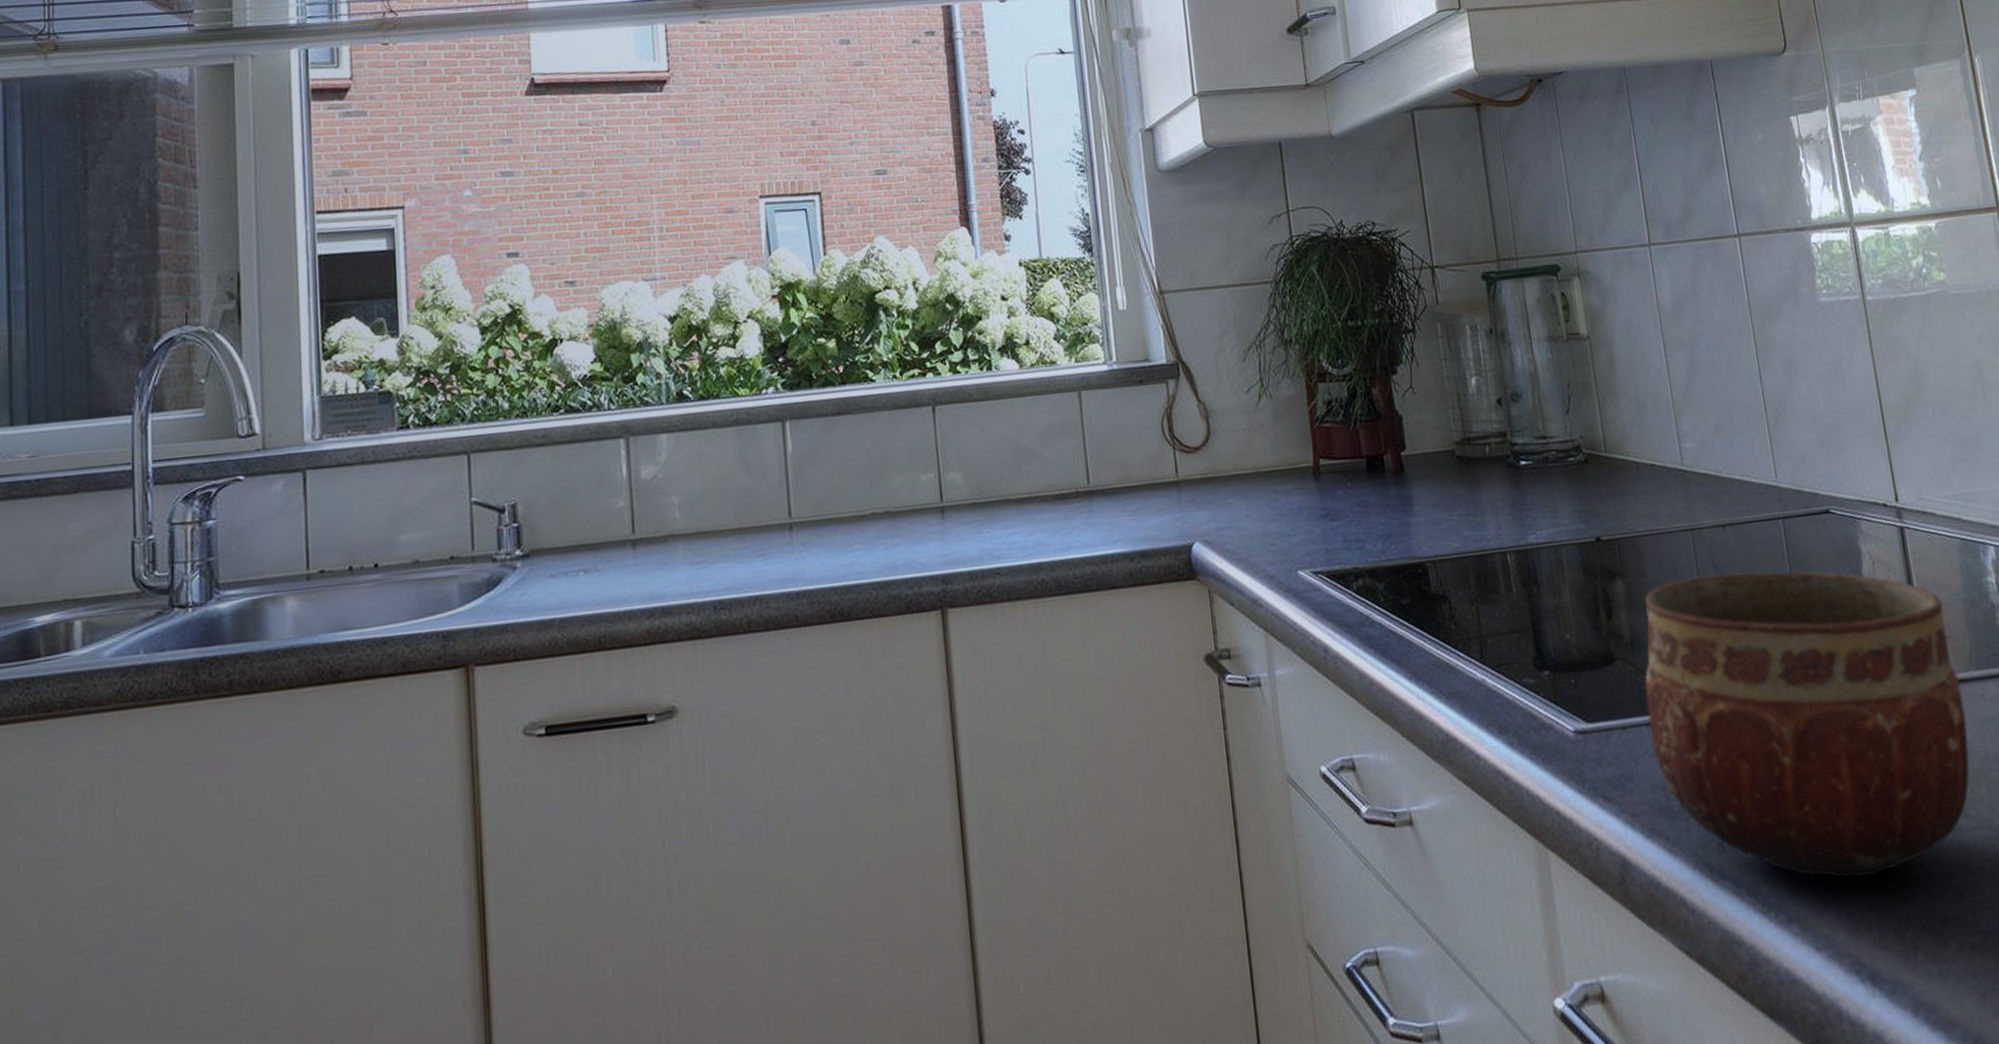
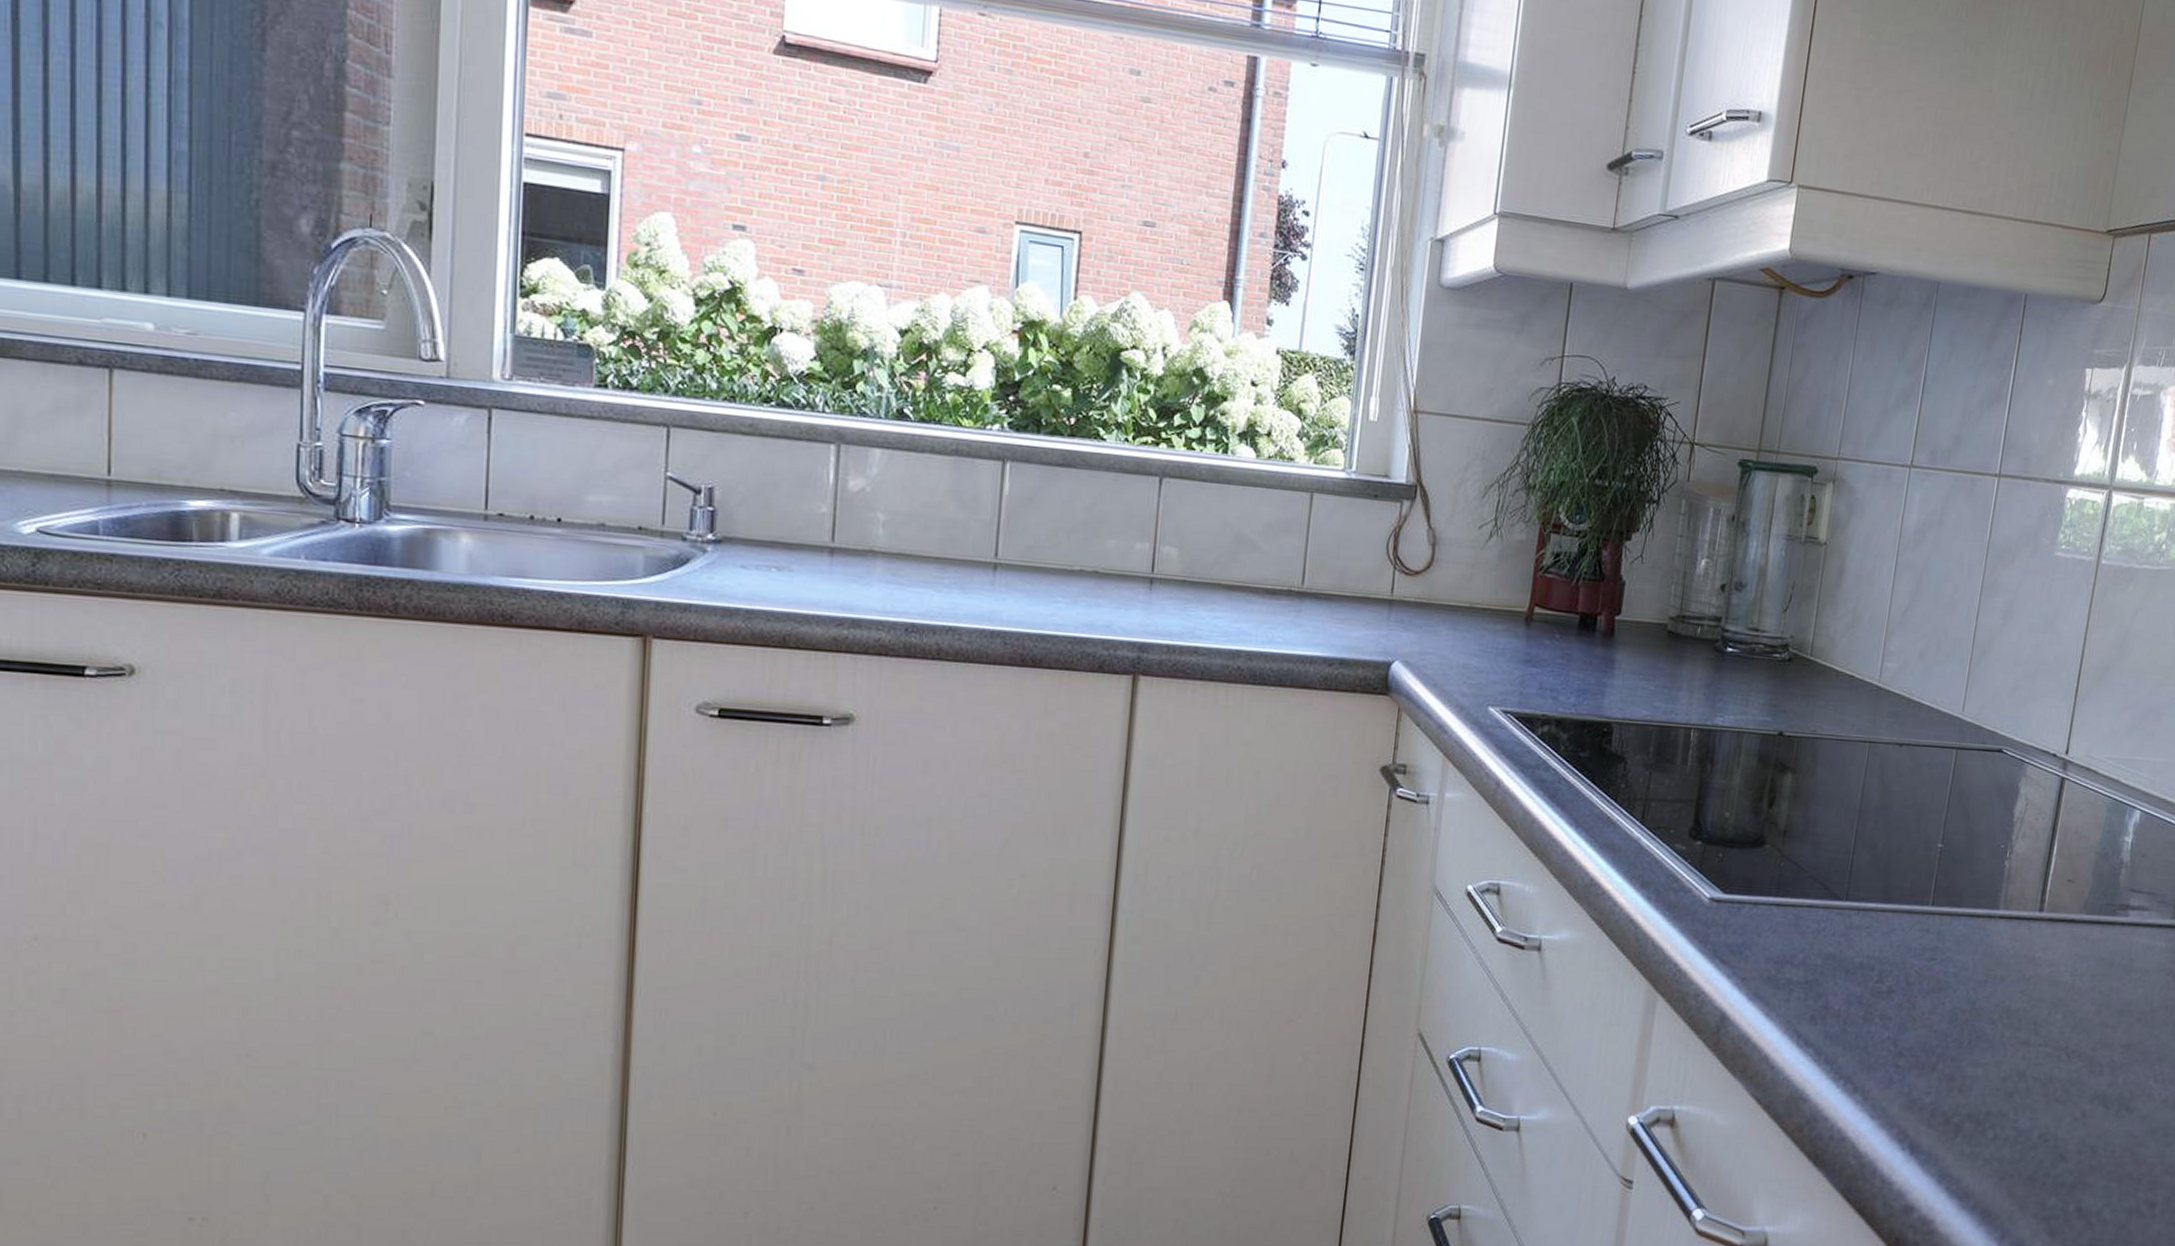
bowl: present [1645,571,1970,878] -> none [1777,785,2077,1067]

